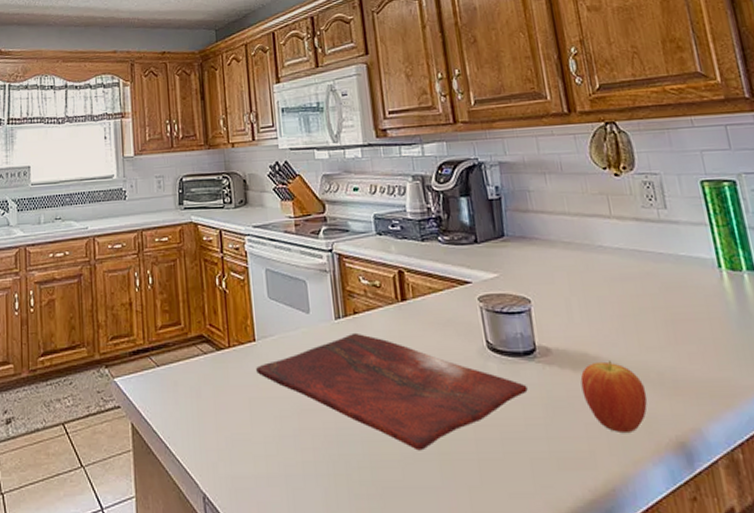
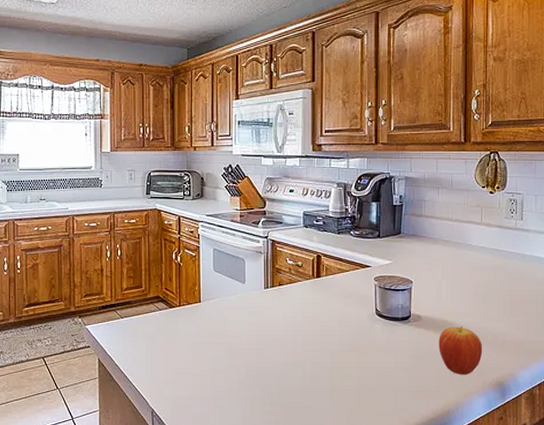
cutting board: present [256,332,528,451] -> none [200,299,400,383]

